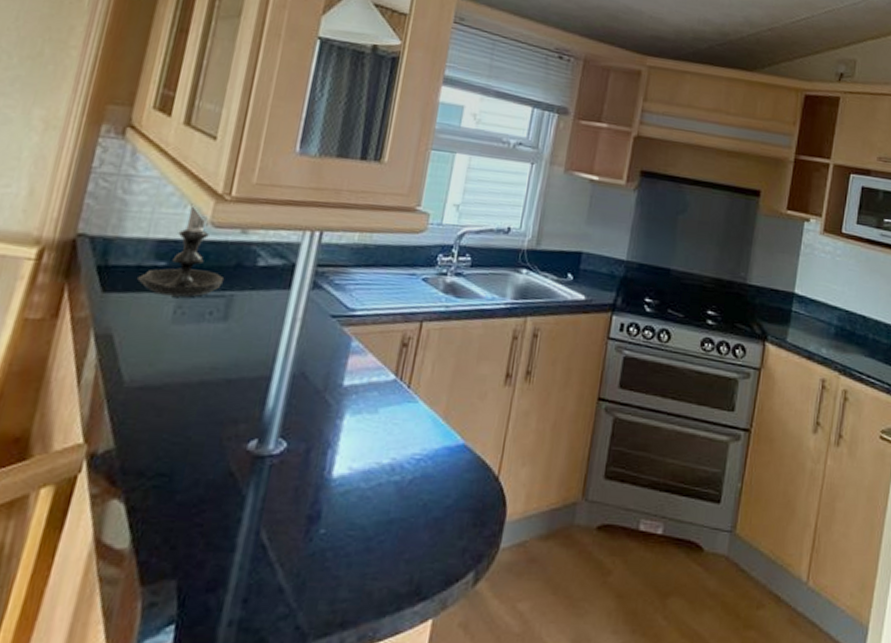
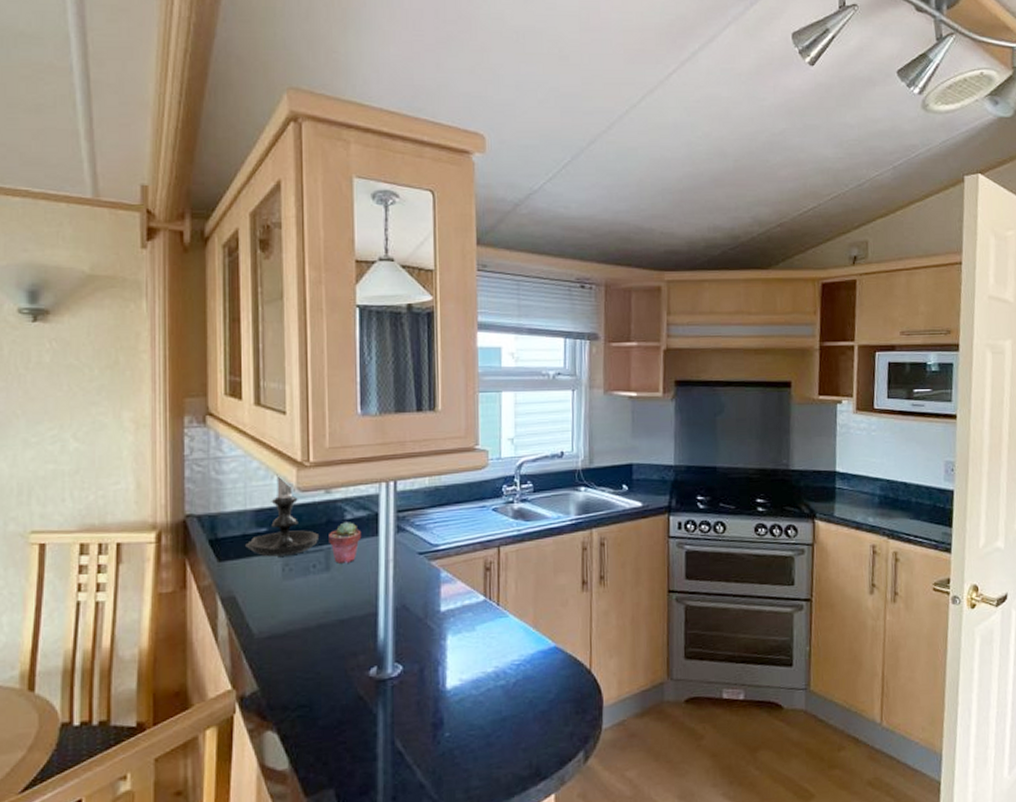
potted succulent: none [233,268,273,315] -> present [329,522,362,563]

